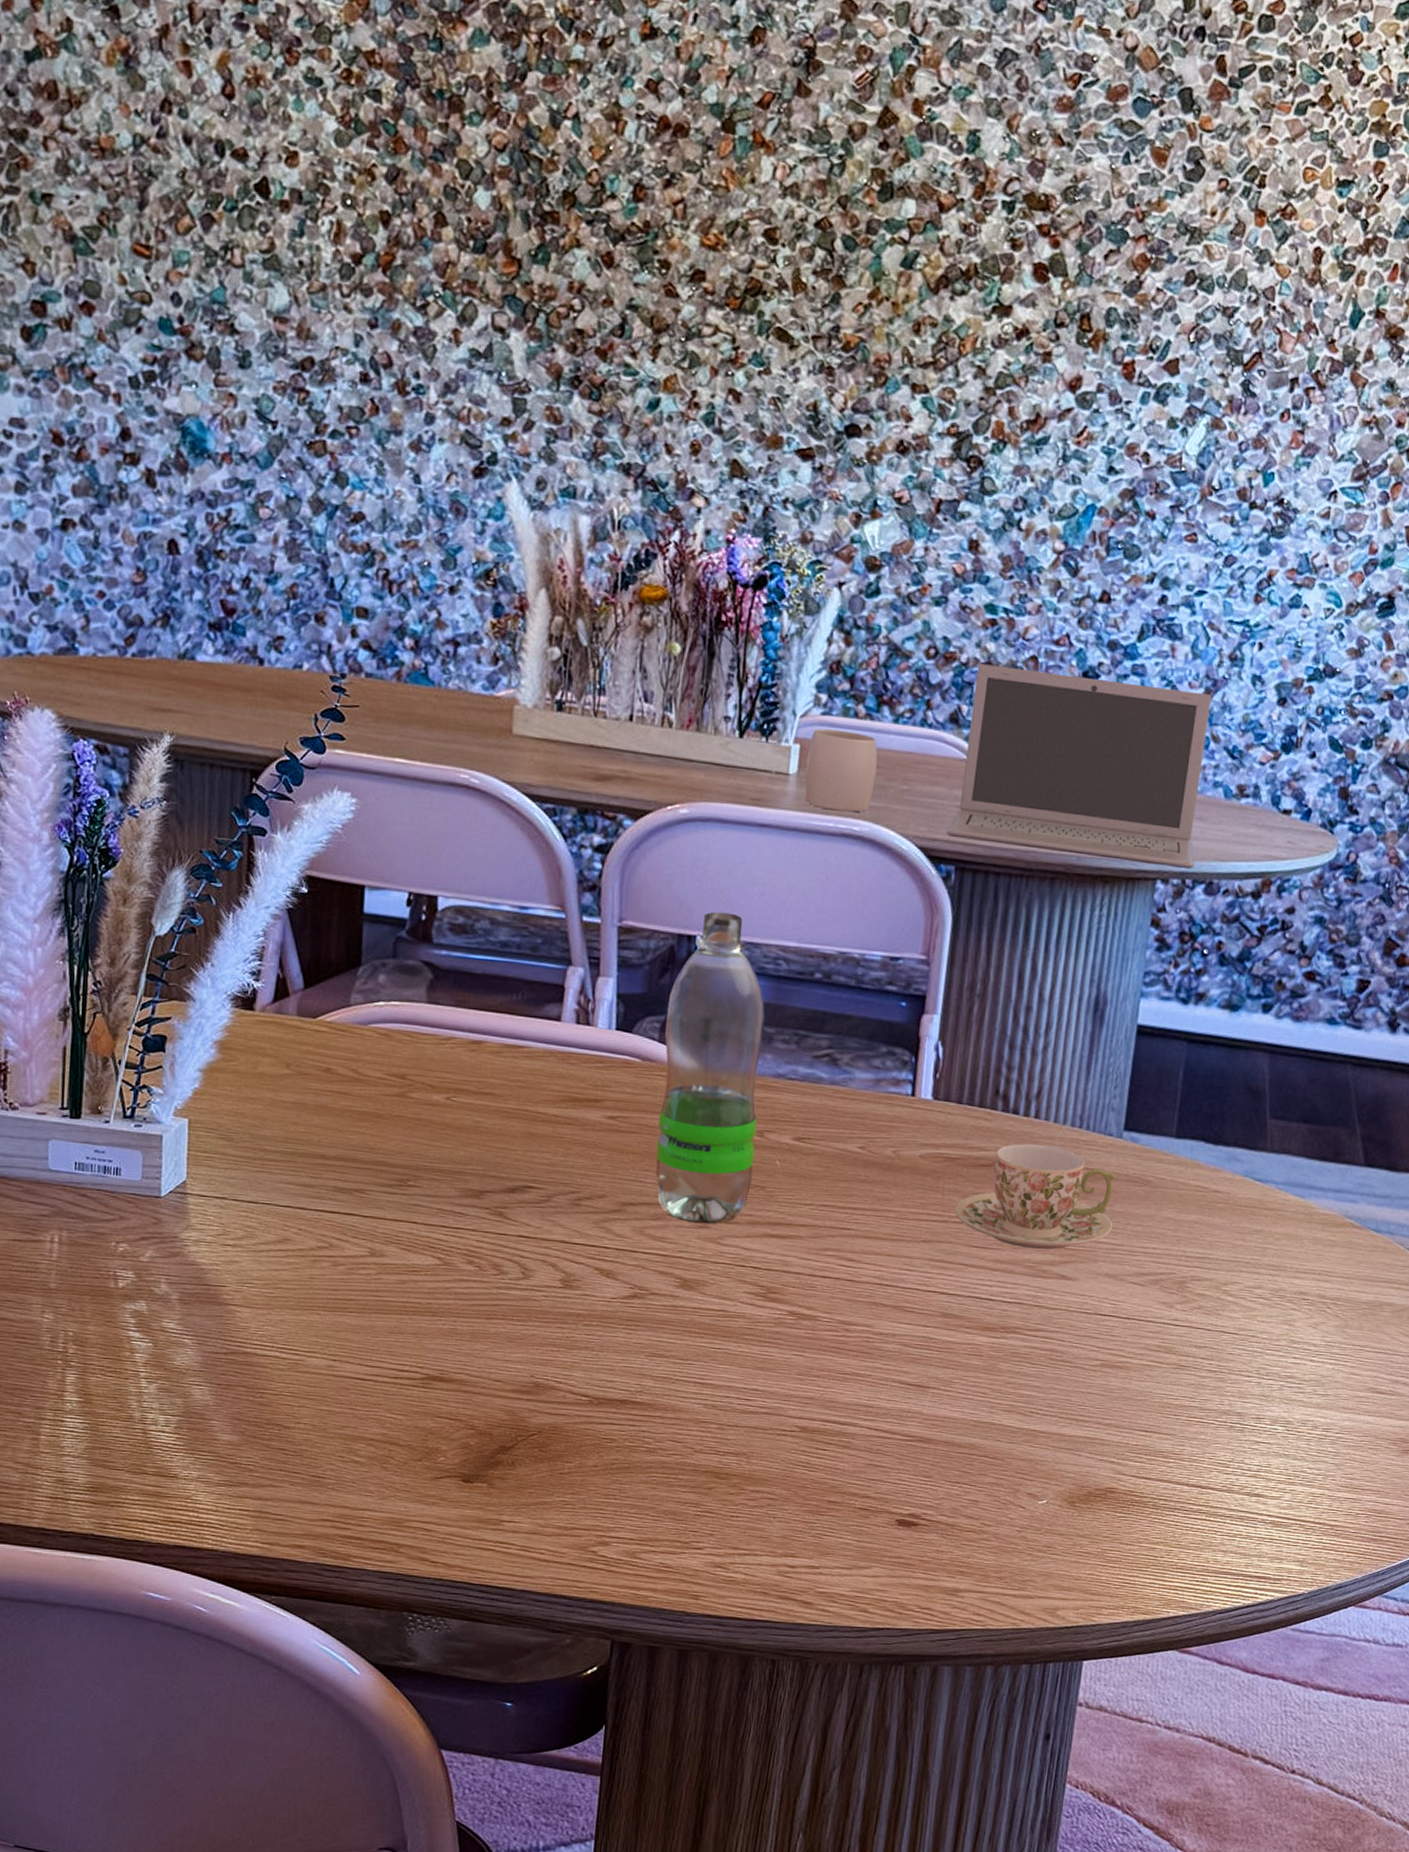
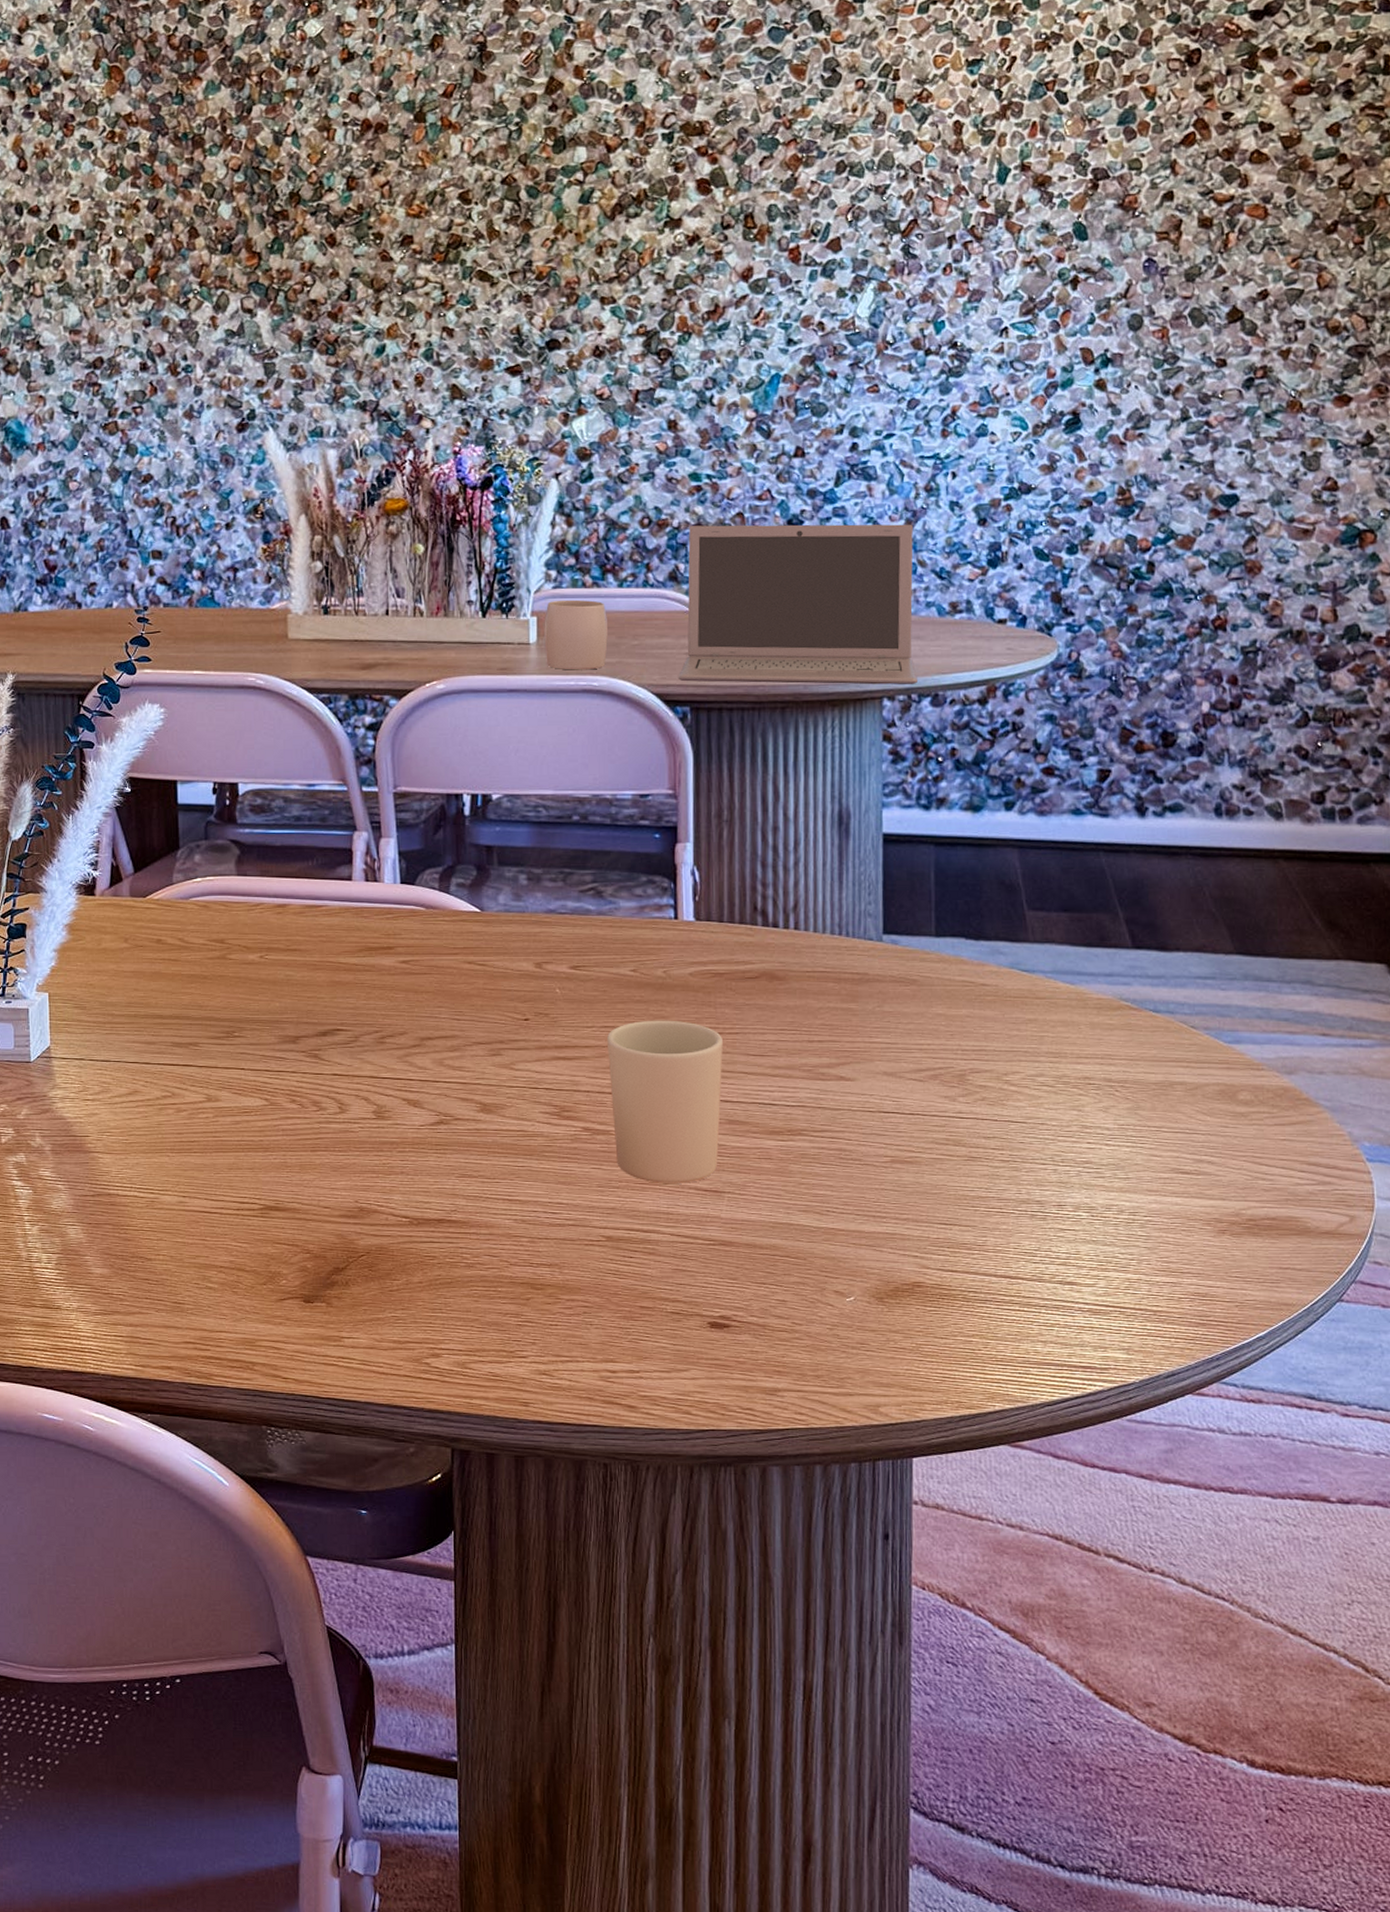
bottle: present [656,911,765,1224] -> none [444,771,536,1052]
mug: none [820,1202,947,1376] -> present [607,1020,723,1184]
teacup: present [954,1143,1116,1250] -> none [728,954,885,1054]

